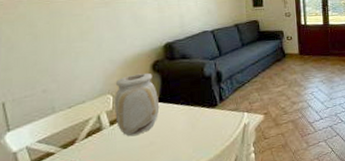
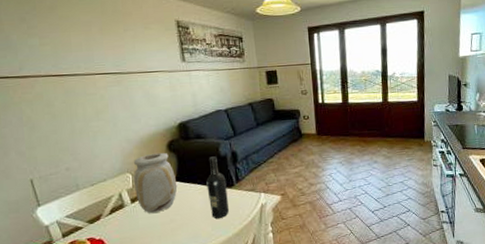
wine bottle: none [189,76,211,141] -> present [206,156,229,219]

